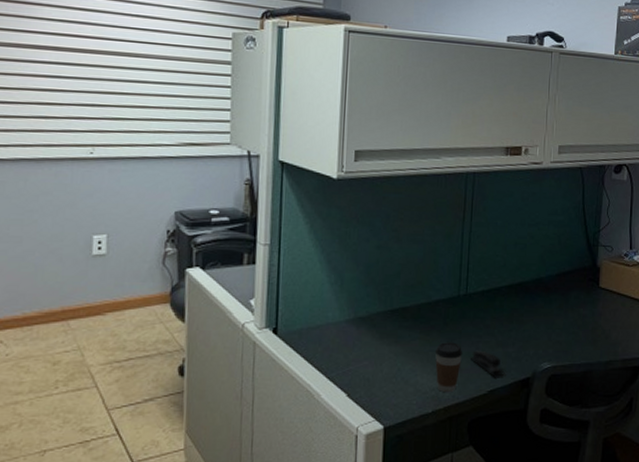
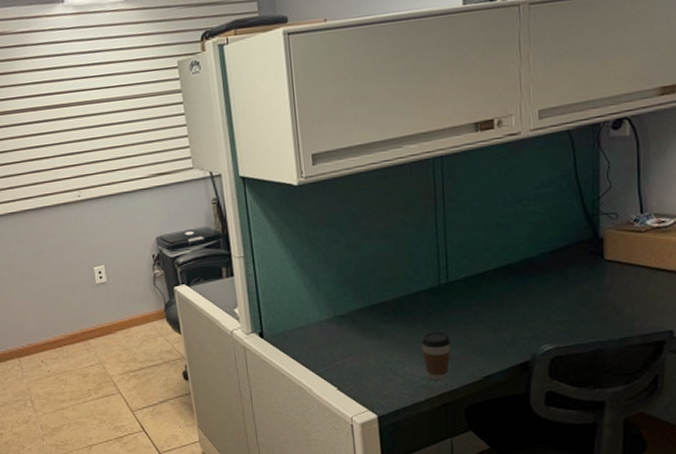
stapler: present [471,350,505,377] -> none [460,337,500,363]

